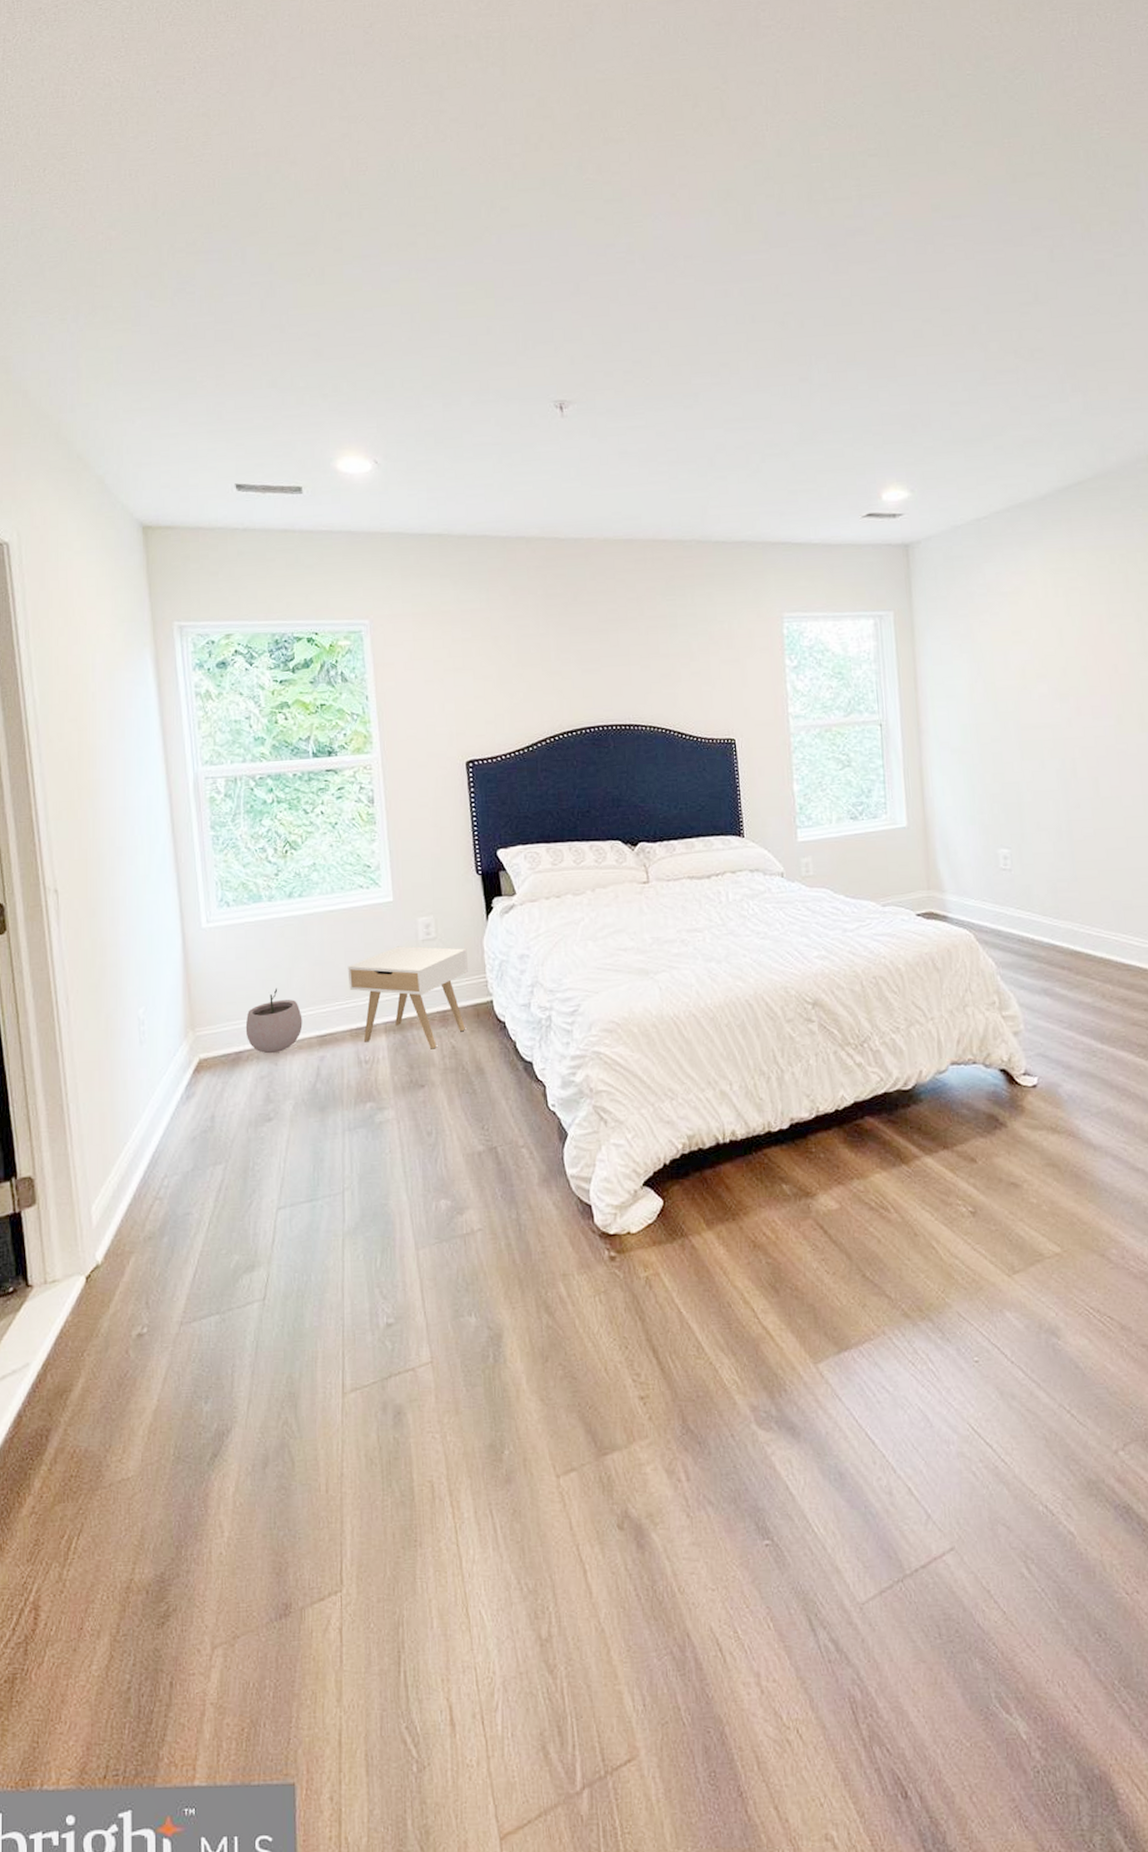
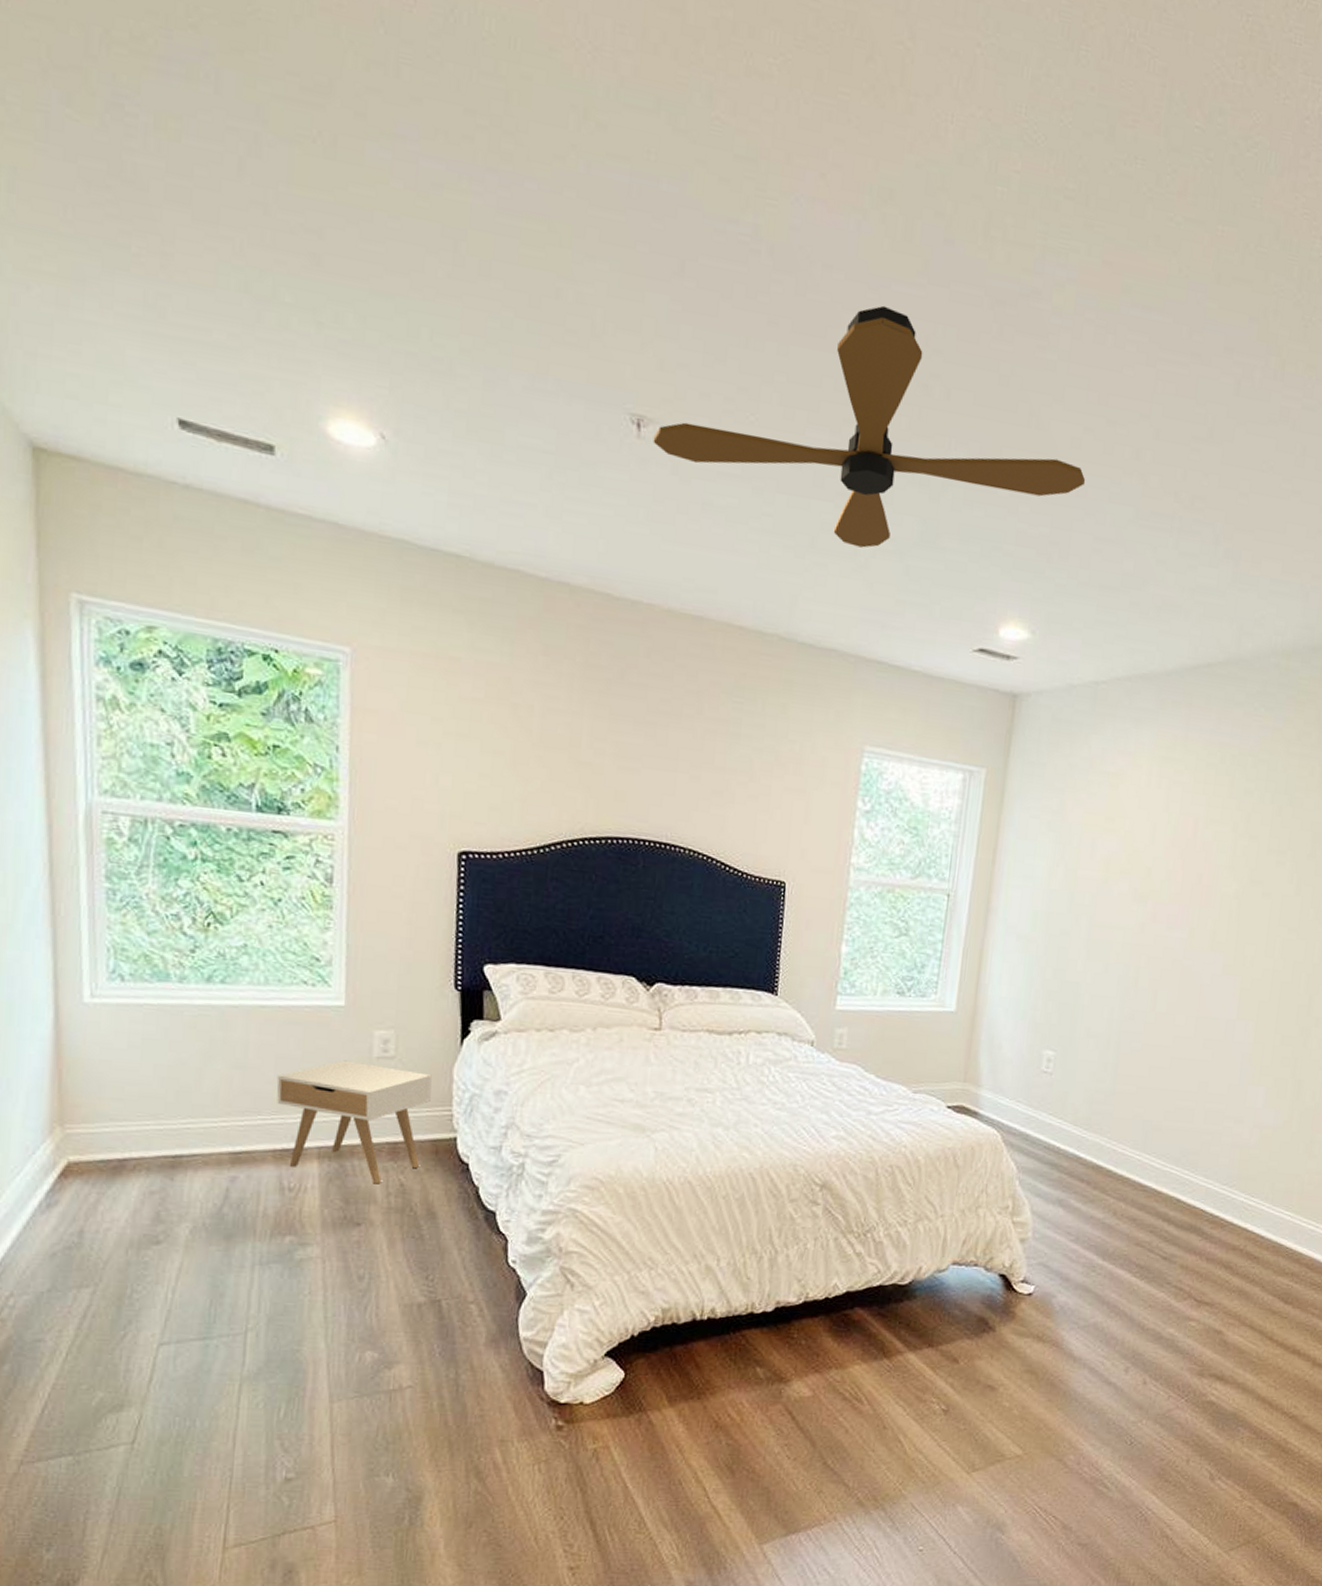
plant pot: present [245,988,303,1054] -> none [134,1089,212,1167]
ceiling fan: none [573,273,933,458] -> present [653,305,1086,548]

